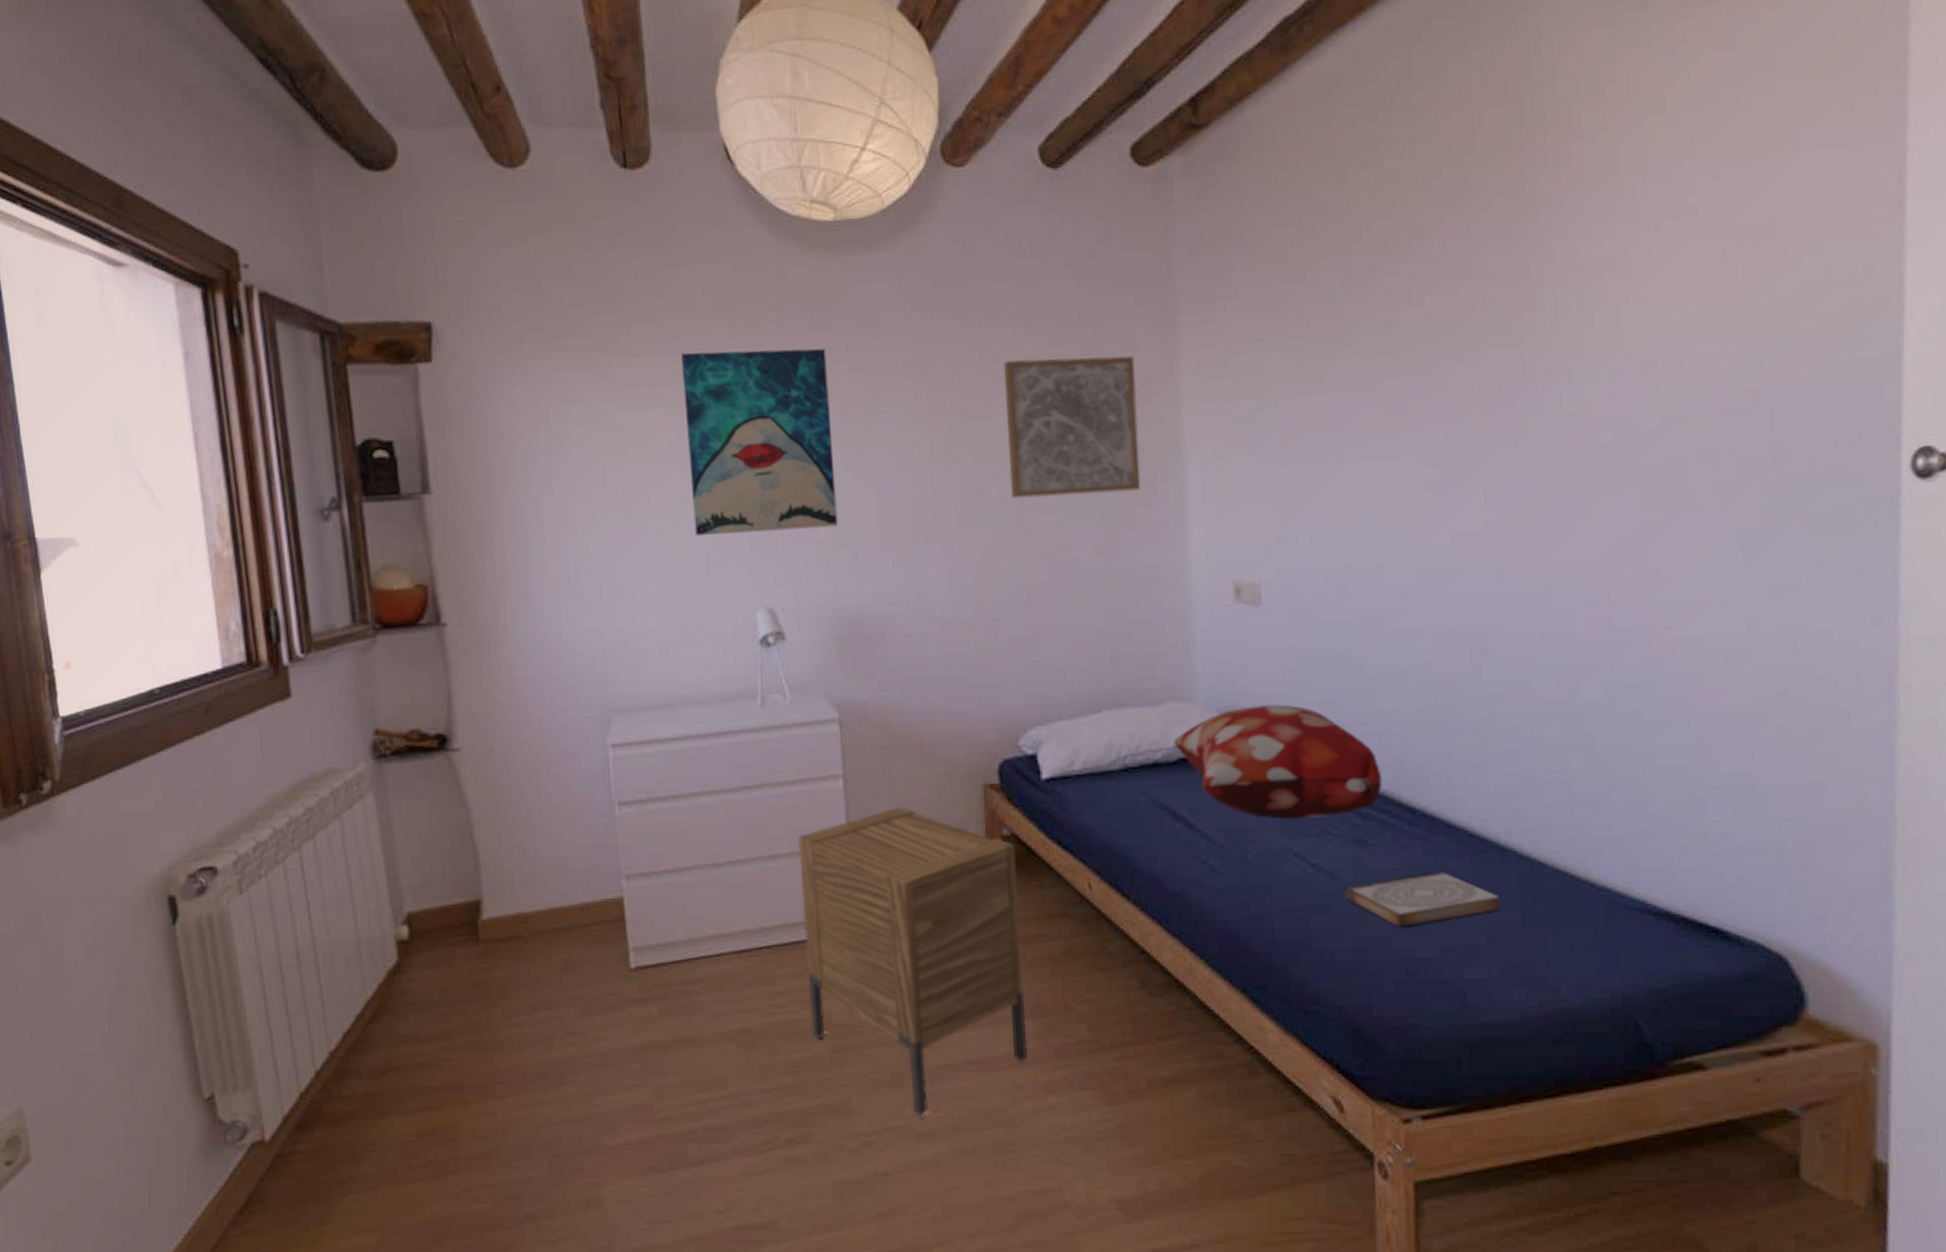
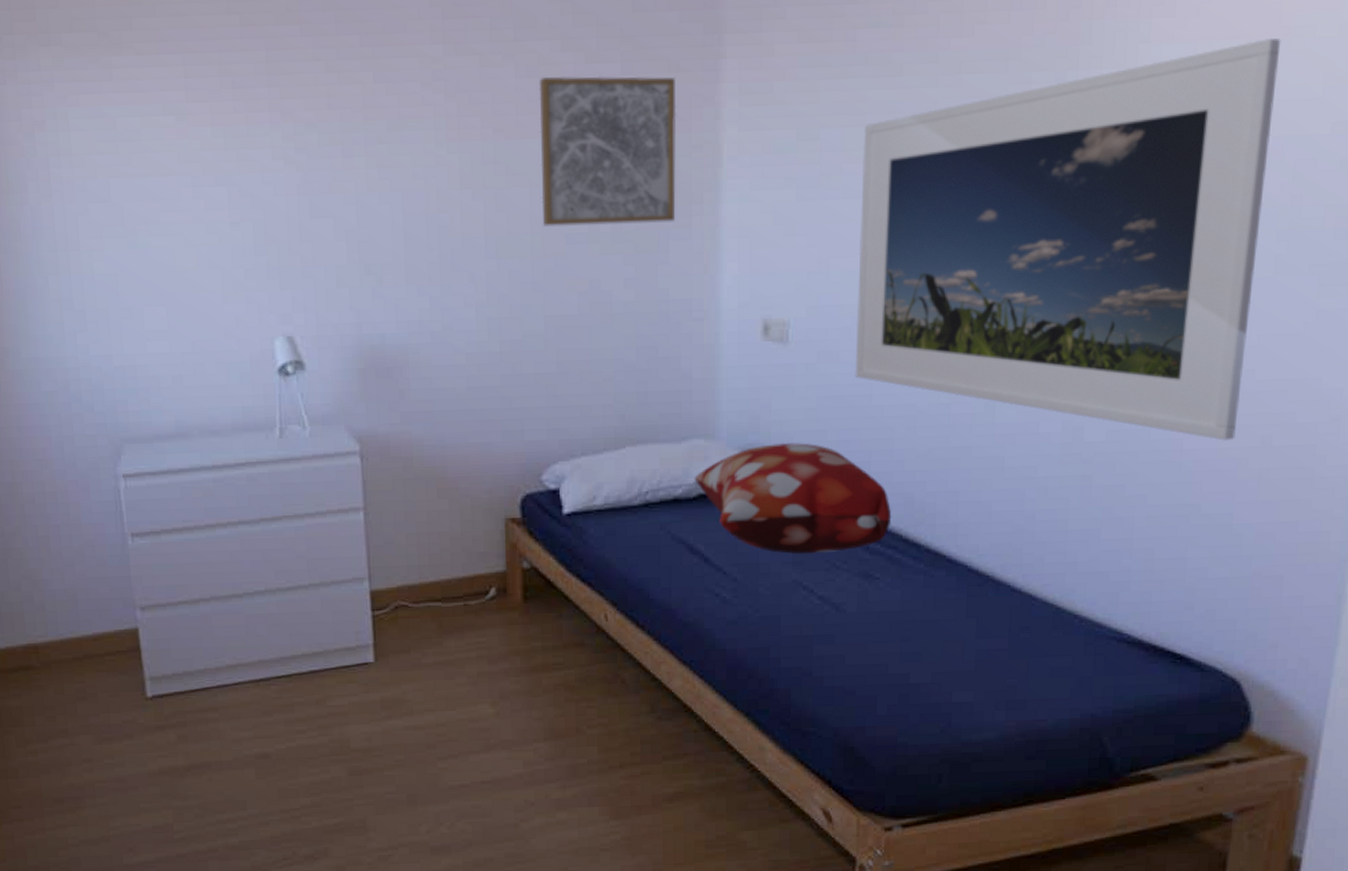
wall art: present [681,348,838,536] -> none [191,53,361,257]
nightstand: present [798,806,1027,1117] -> none [317,539,539,833]
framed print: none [1322,295,1747,696] -> present [855,38,1281,441]
book: present [1344,872,1501,927] -> none [847,604,991,655]

